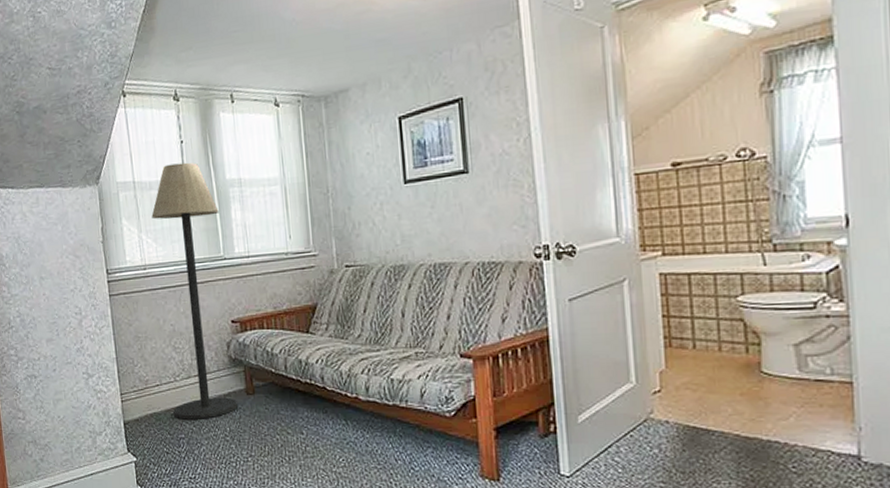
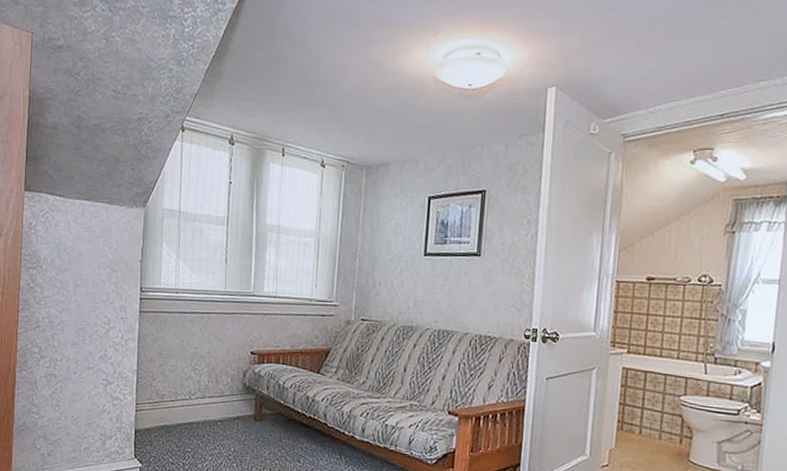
floor lamp: present [151,162,238,420] -> none [184,201,255,437]

